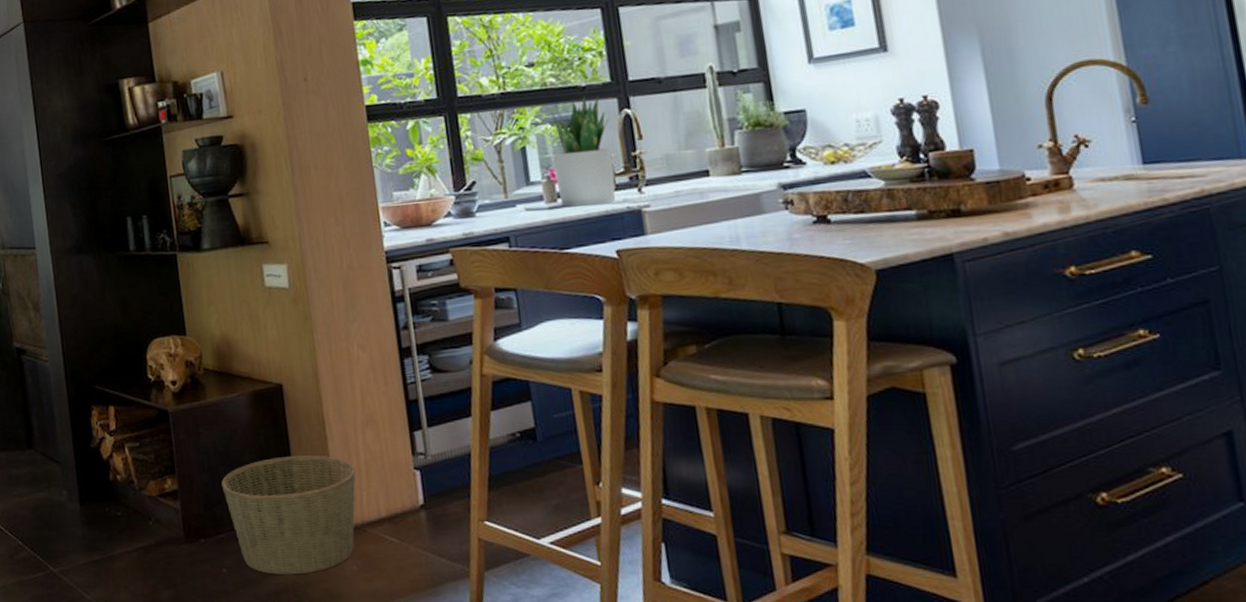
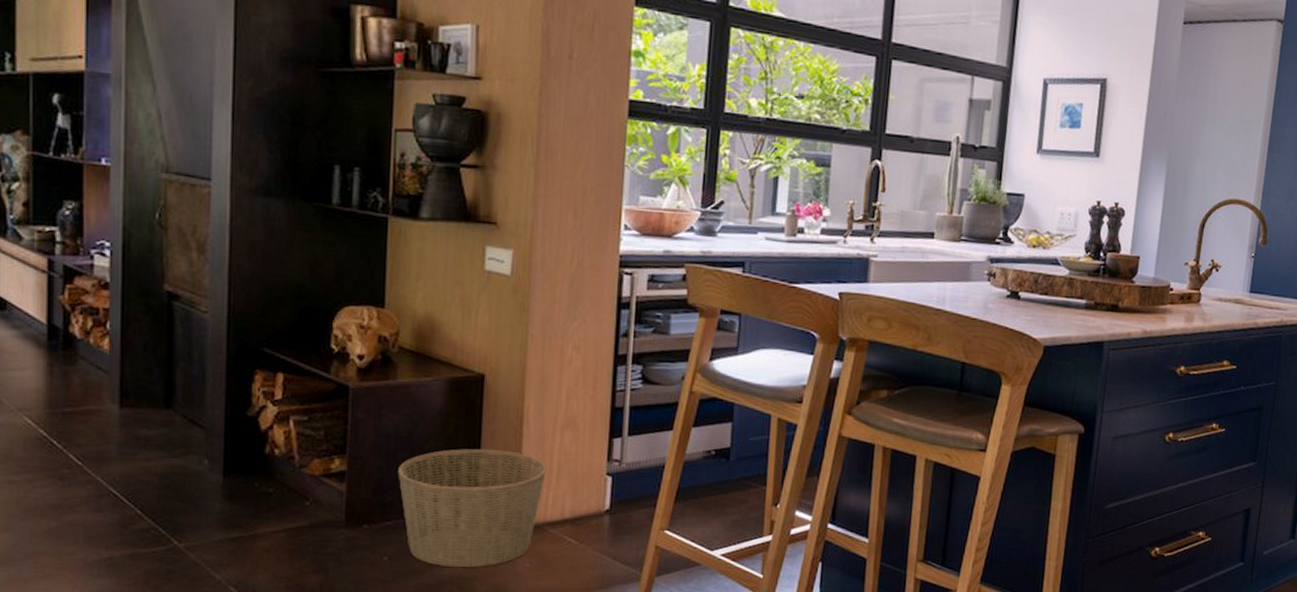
planter: present [551,95,616,208] -> none [799,139,859,248]

